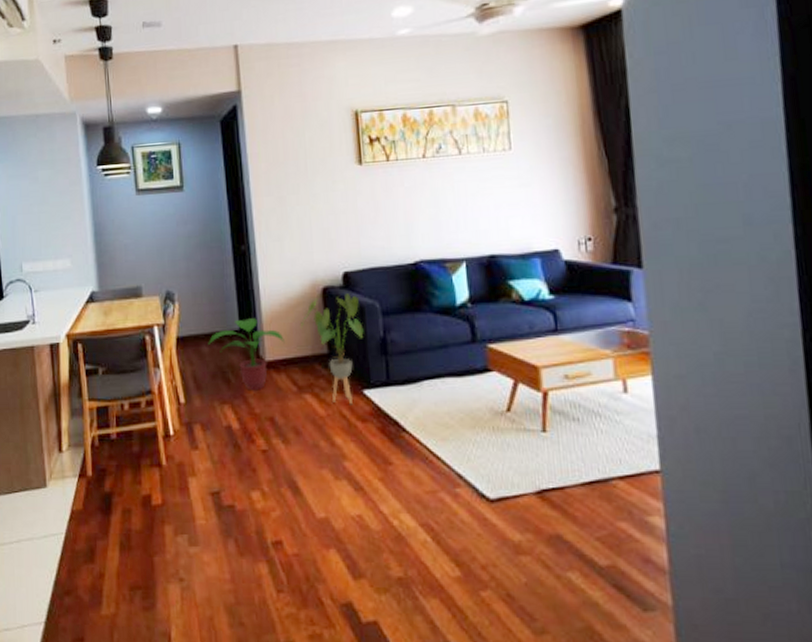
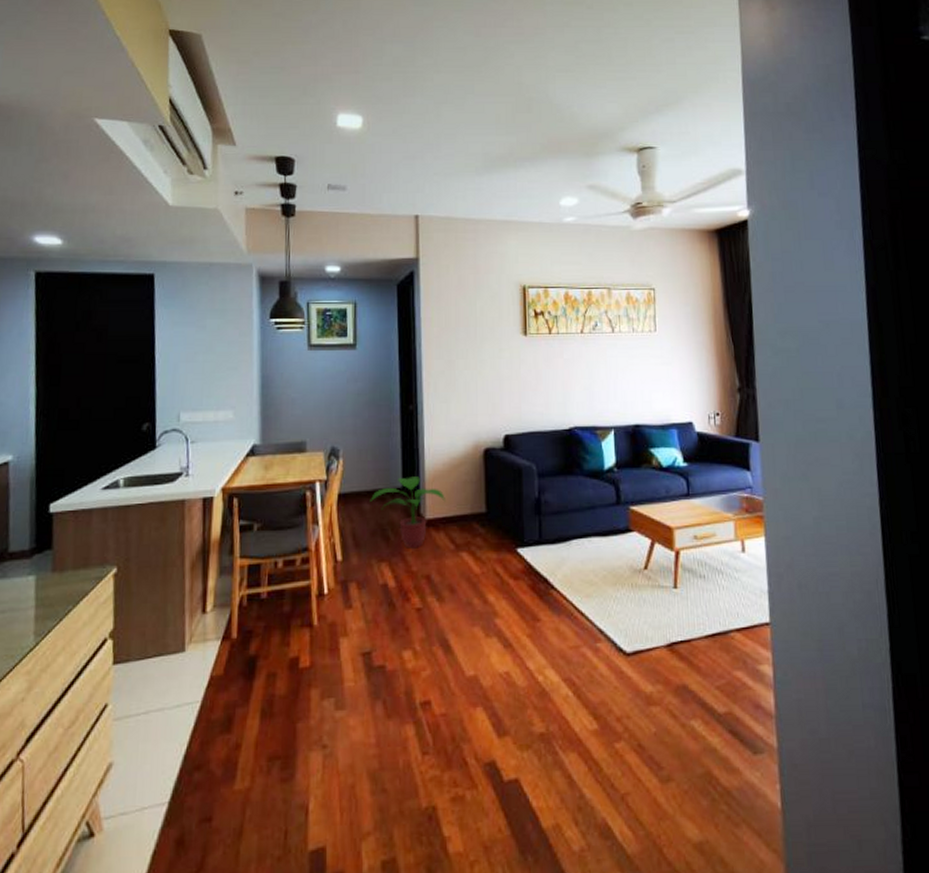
house plant: present [301,293,364,404] -> none [462,455,520,562]

